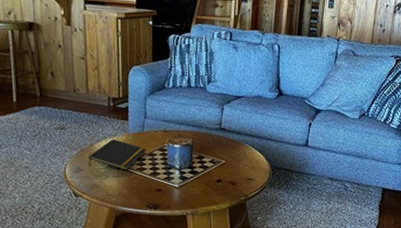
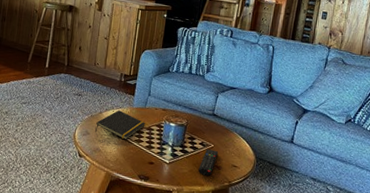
remote control: none [211,166,231,193] -> present [198,149,219,176]

